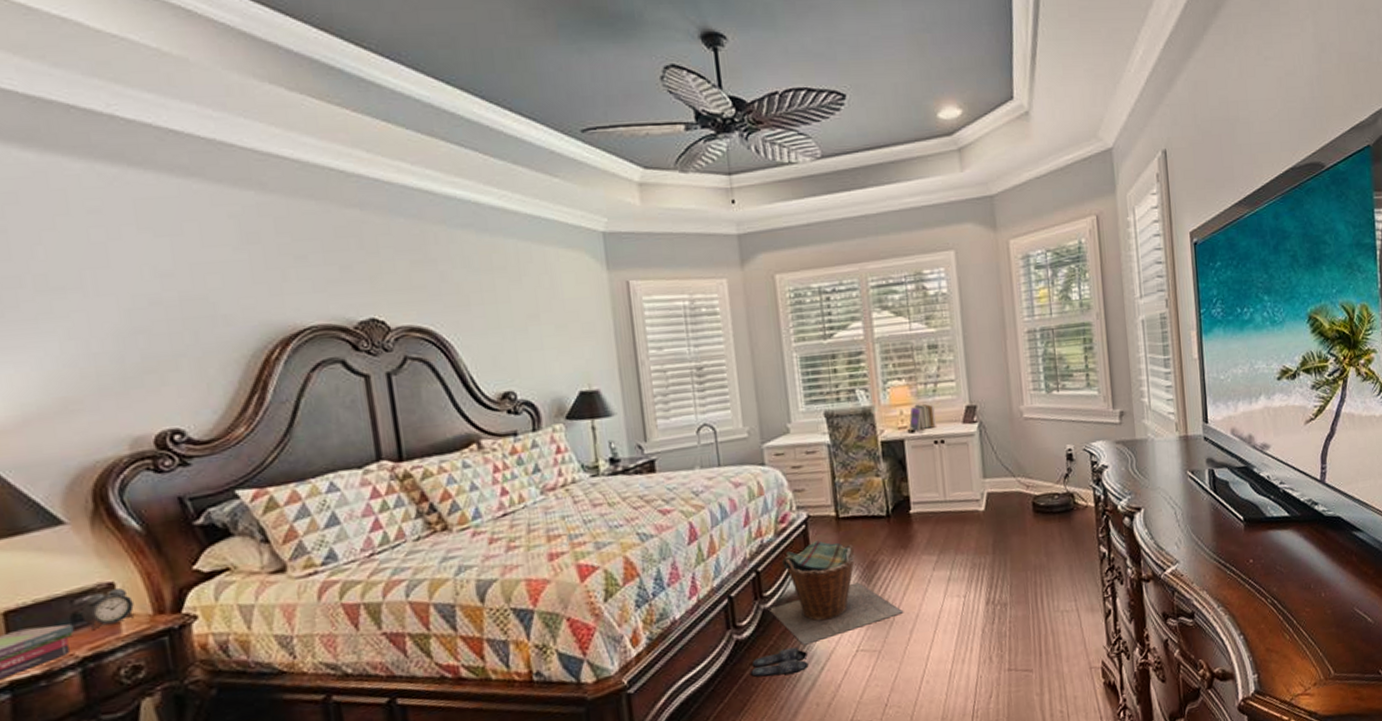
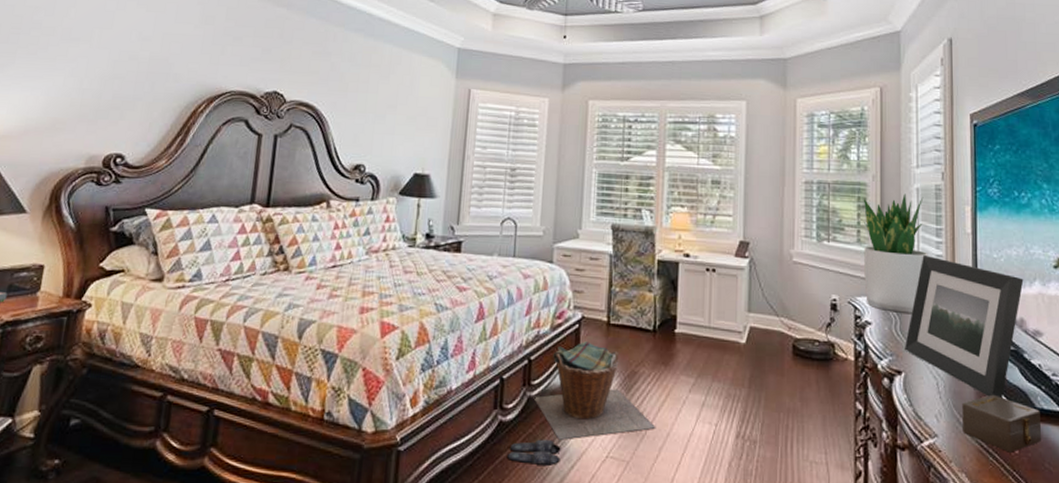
alarm clock: present [81,588,134,631] -> none [14,271,52,301]
books: present [909,403,937,431] -> none [685,231,711,257]
planter: none [1089,327,1158,452] -> present [862,193,928,313]
picture frame: none [1142,387,1250,516] -> present [905,254,1024,399]
jewelry box: none [1199,512,1272,564] -> present [962,394,1041,453]

